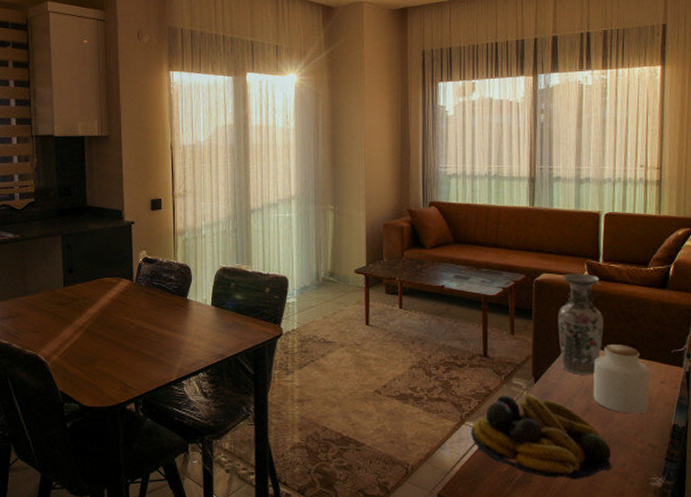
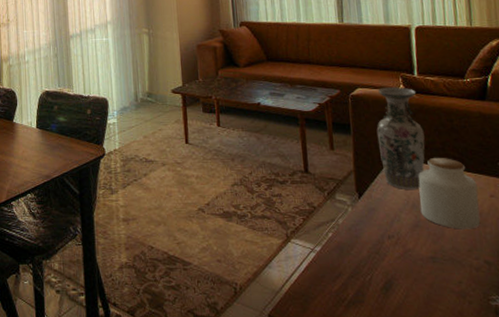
fruit bowl: present [471,393,613,480] -> none [297,209,449,300]

